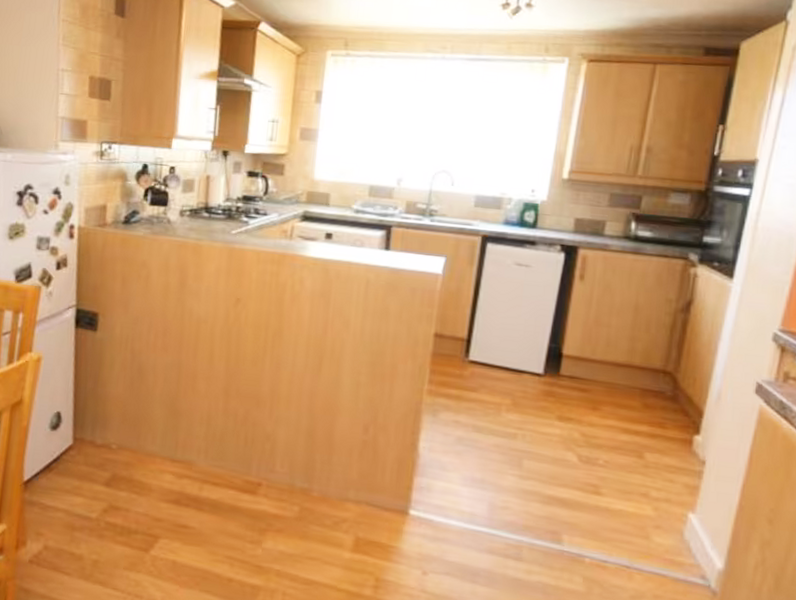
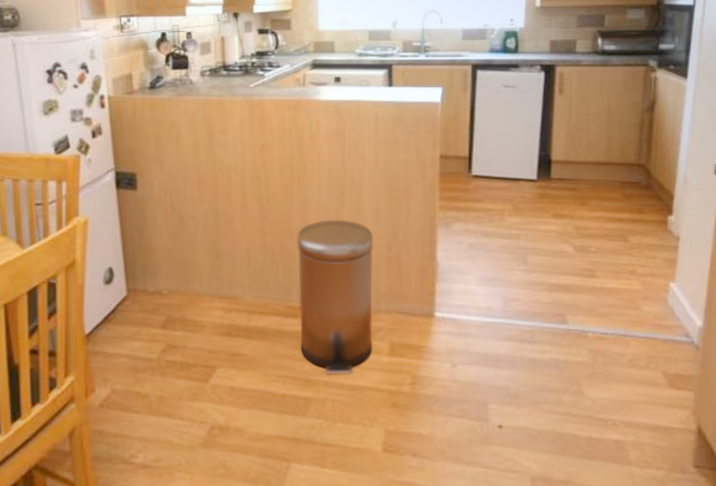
pedal bin: none [254,390,349,567] -> present [296,220,373,375]

